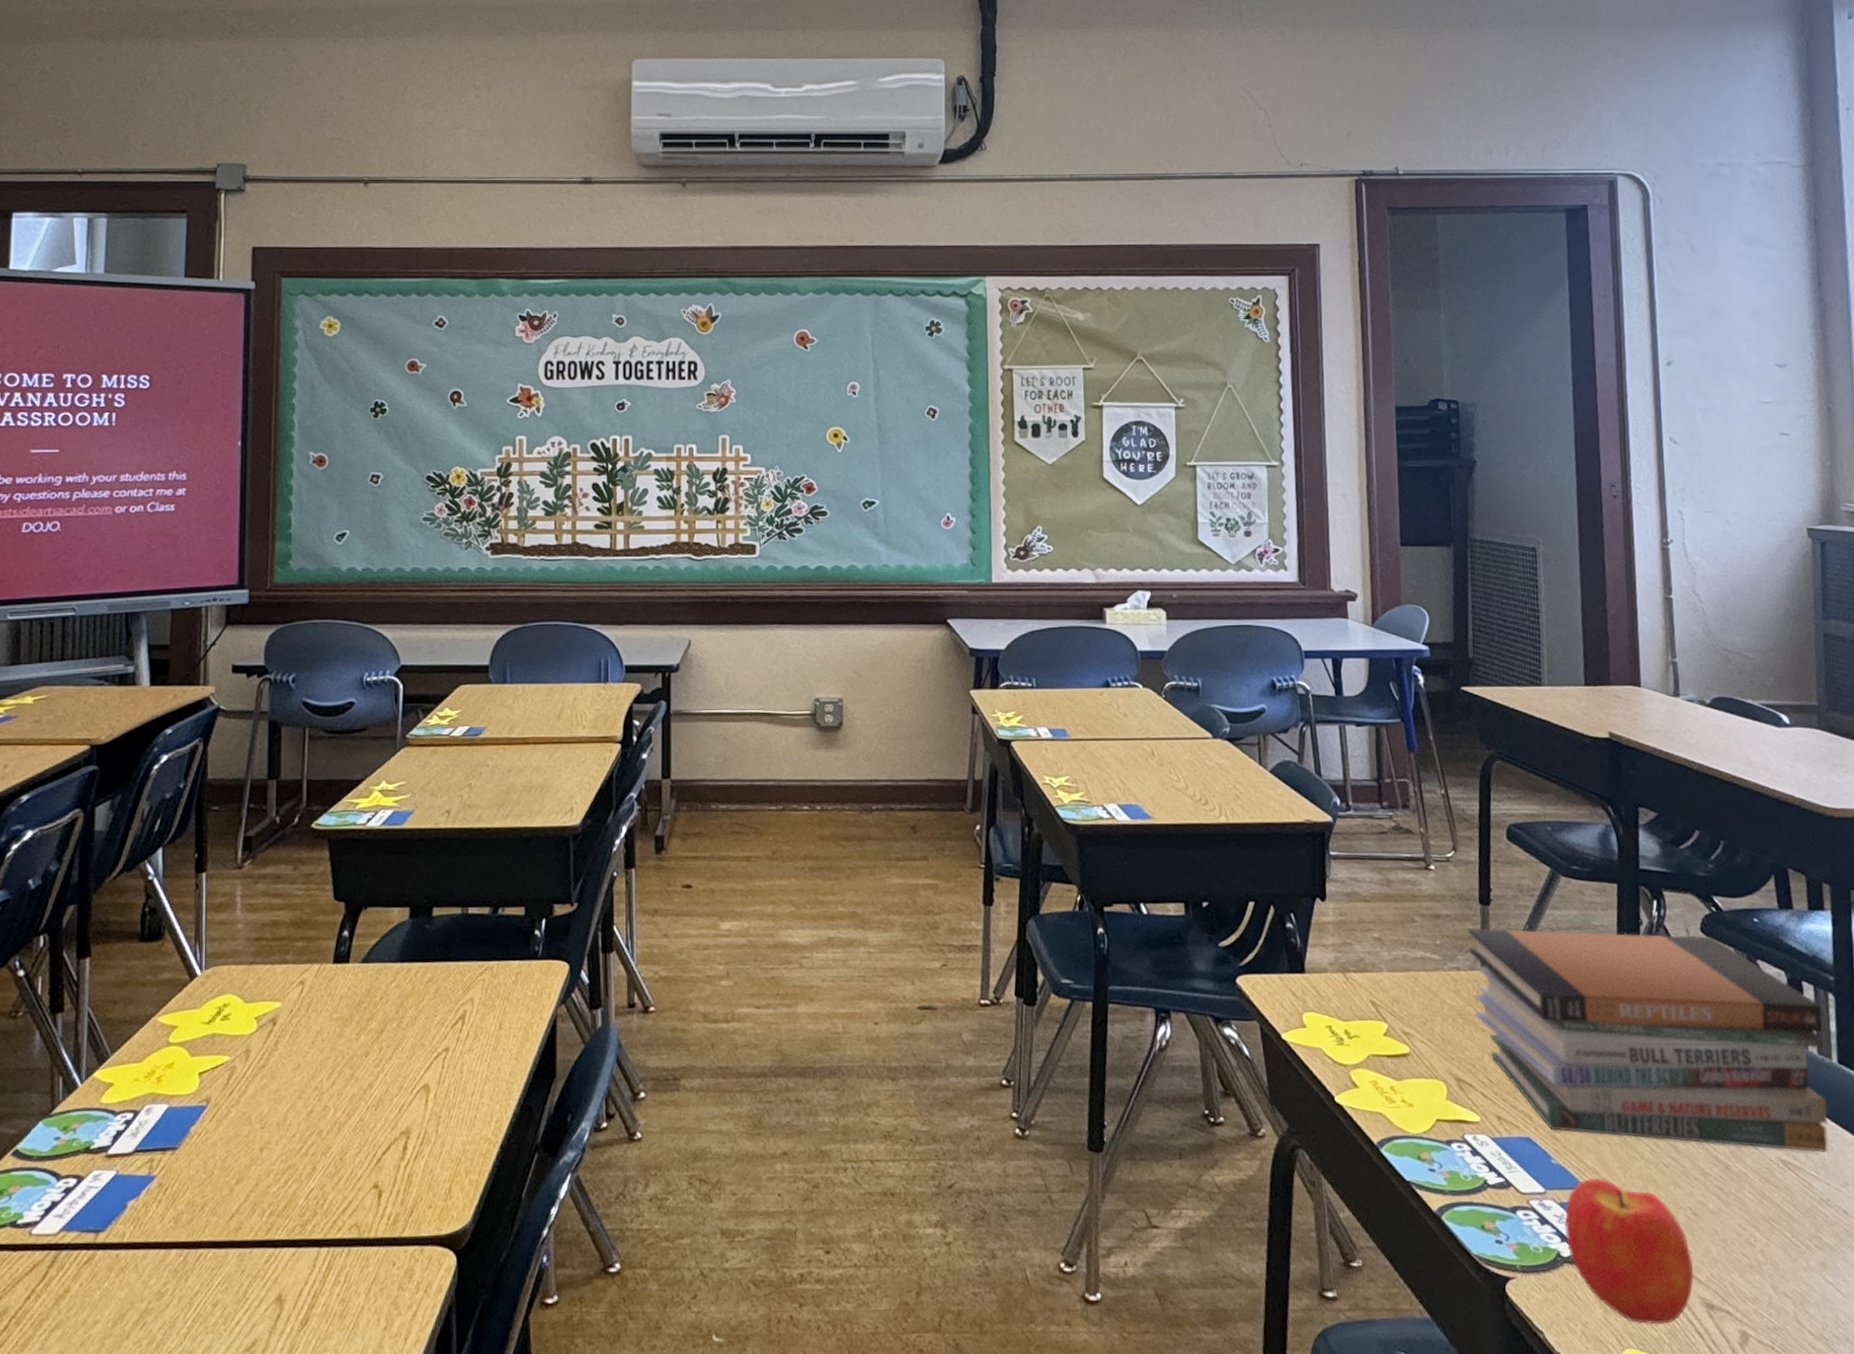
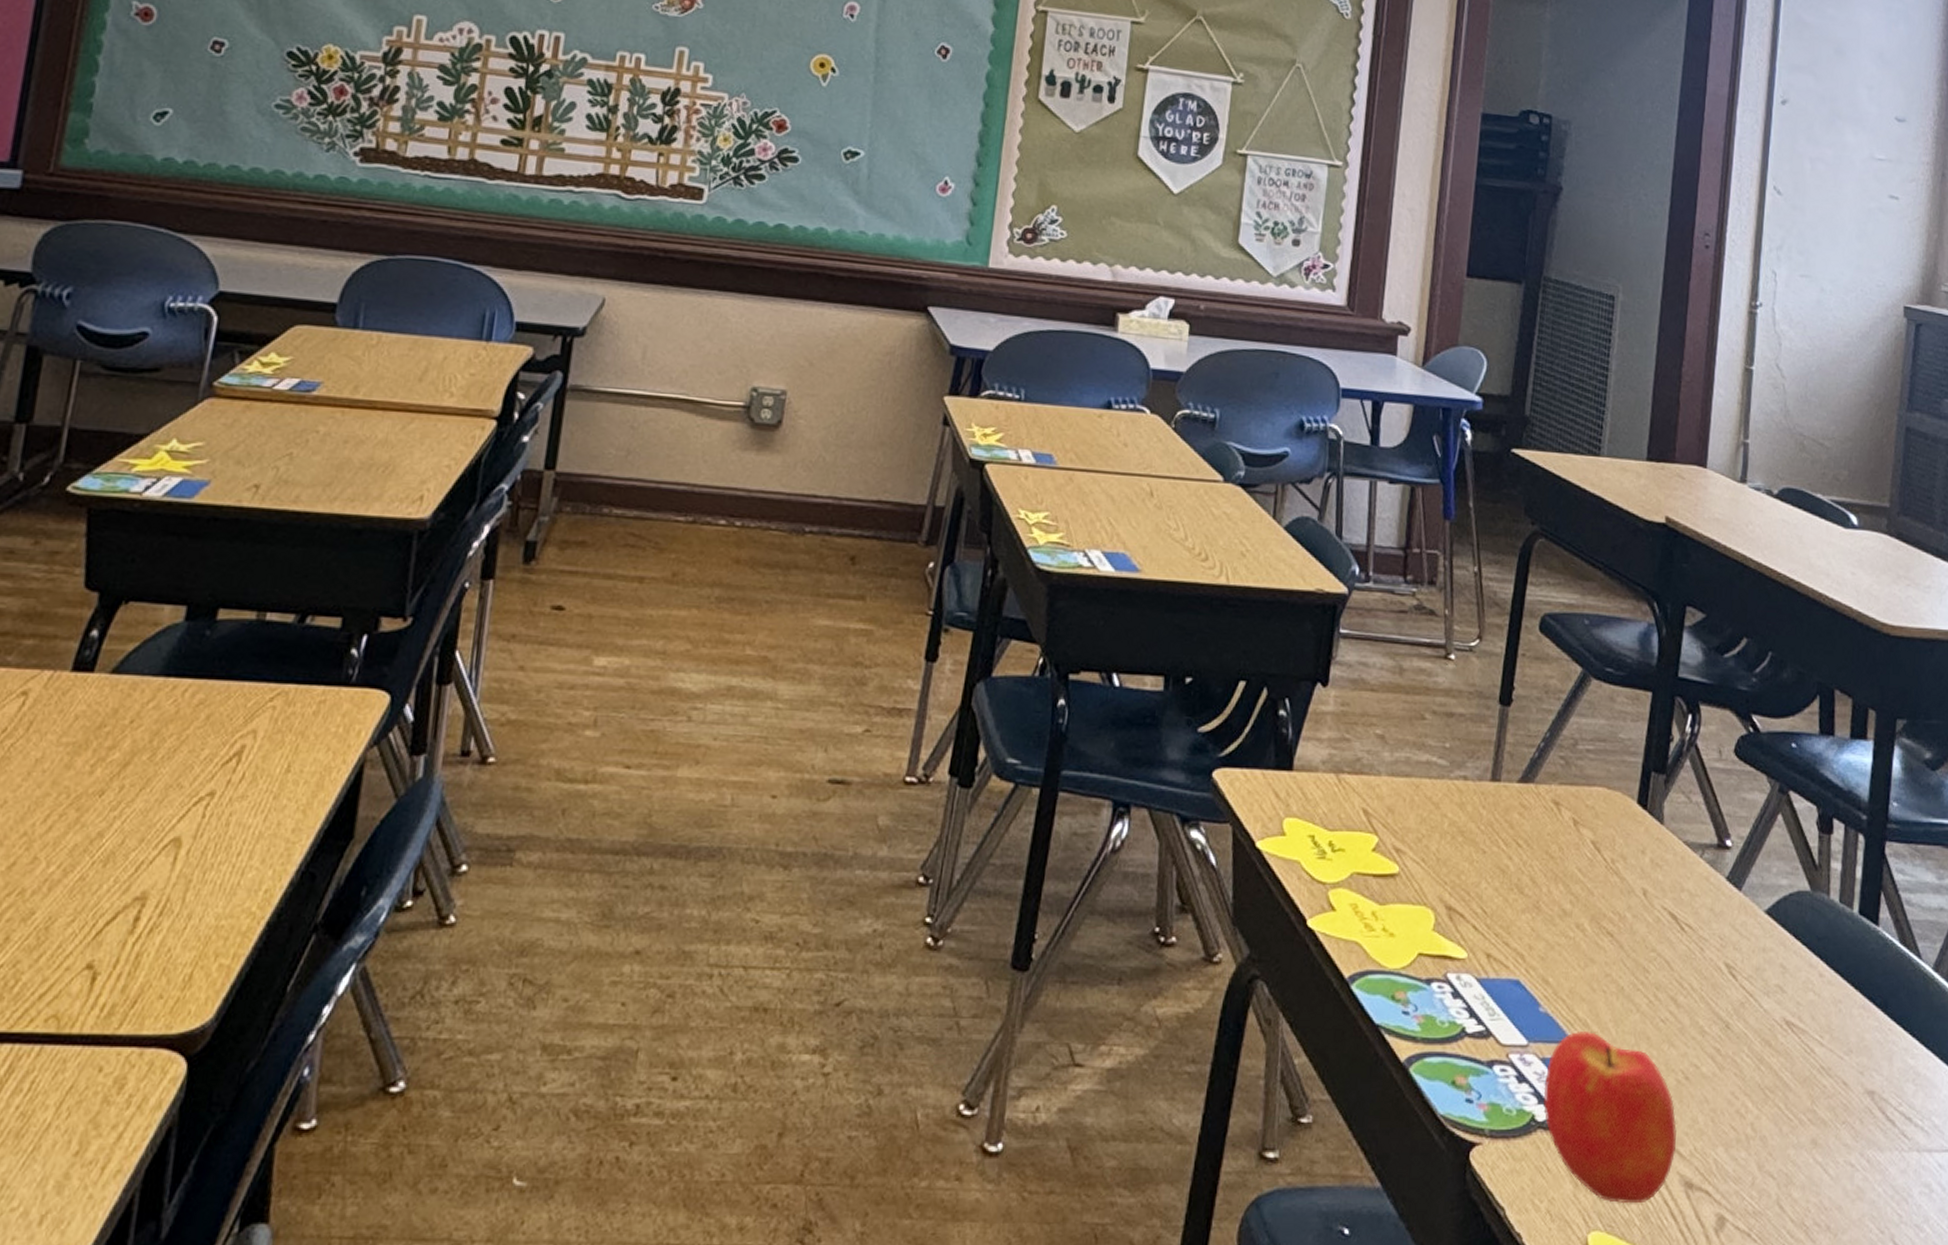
book stack: present [1468,928,1828,1152] -> none [1476,732,1851,1014]

